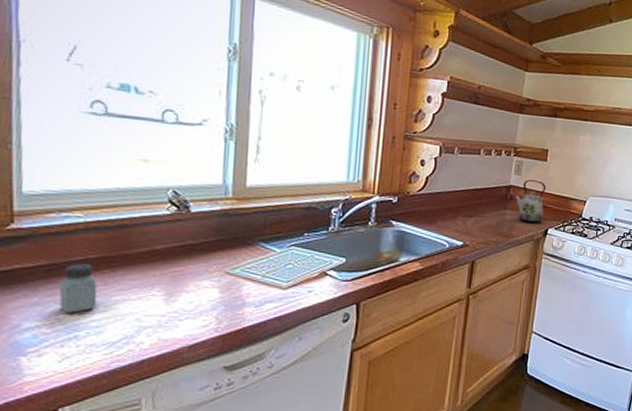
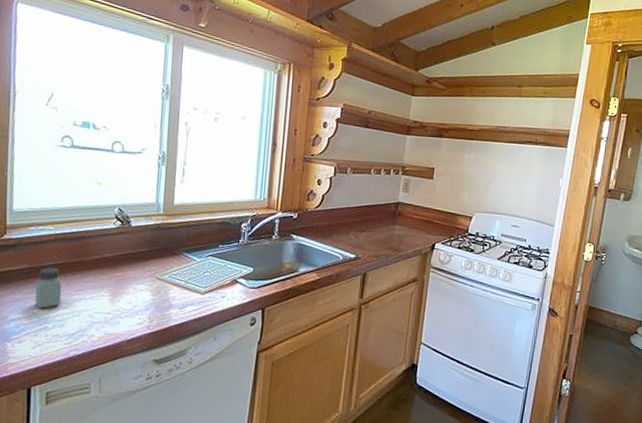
kettle: present [514,180,547,223] -> none [402,197,433,238]

